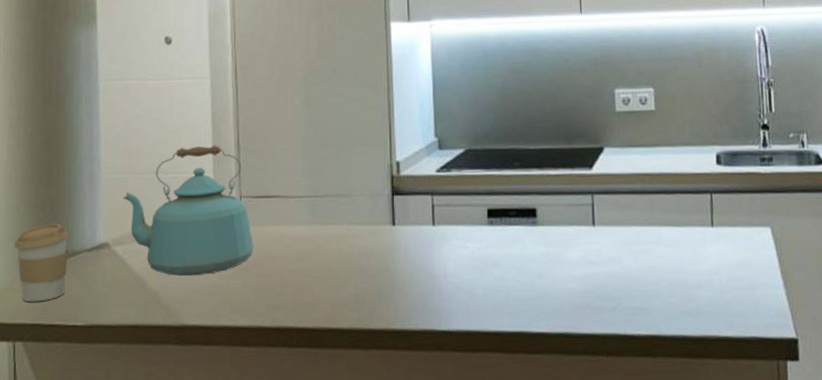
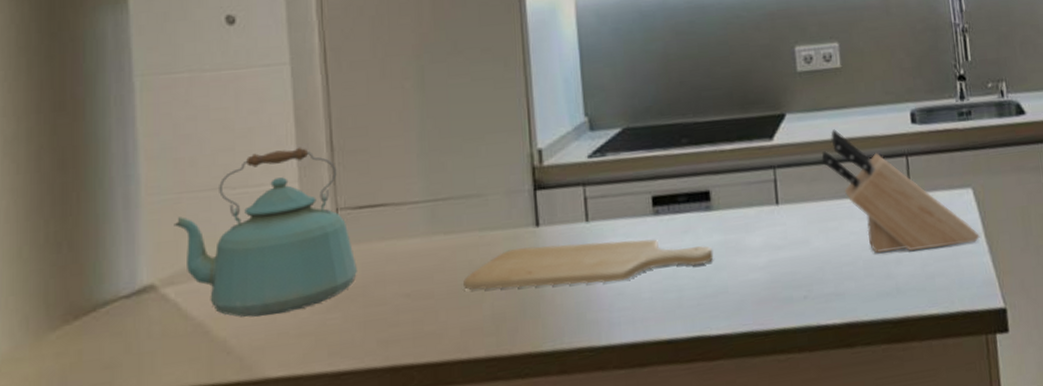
coffee cup: present [14,223,70,302] -> none [16,266,98,374]
chopping board: none [334,242,537,278] -> present [463,239,714,290]
knife block: none [634,164,776,278] -> present [821,129,980,254]

